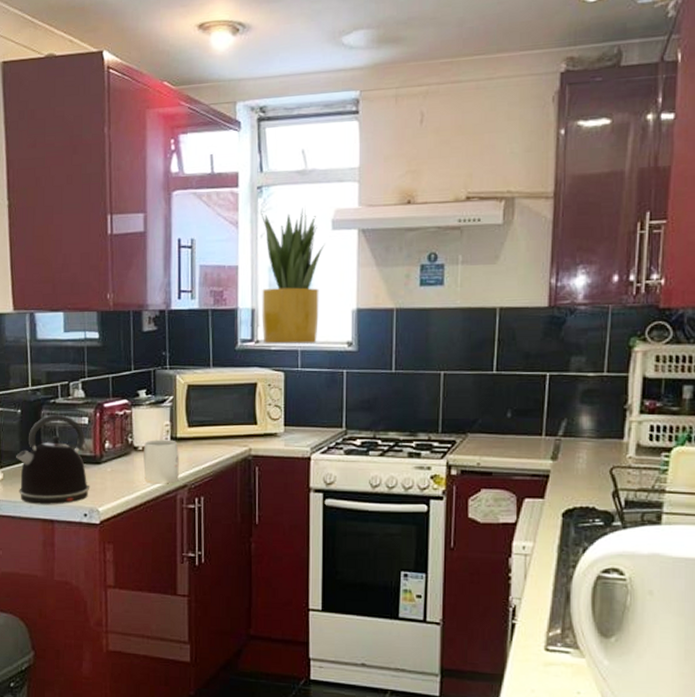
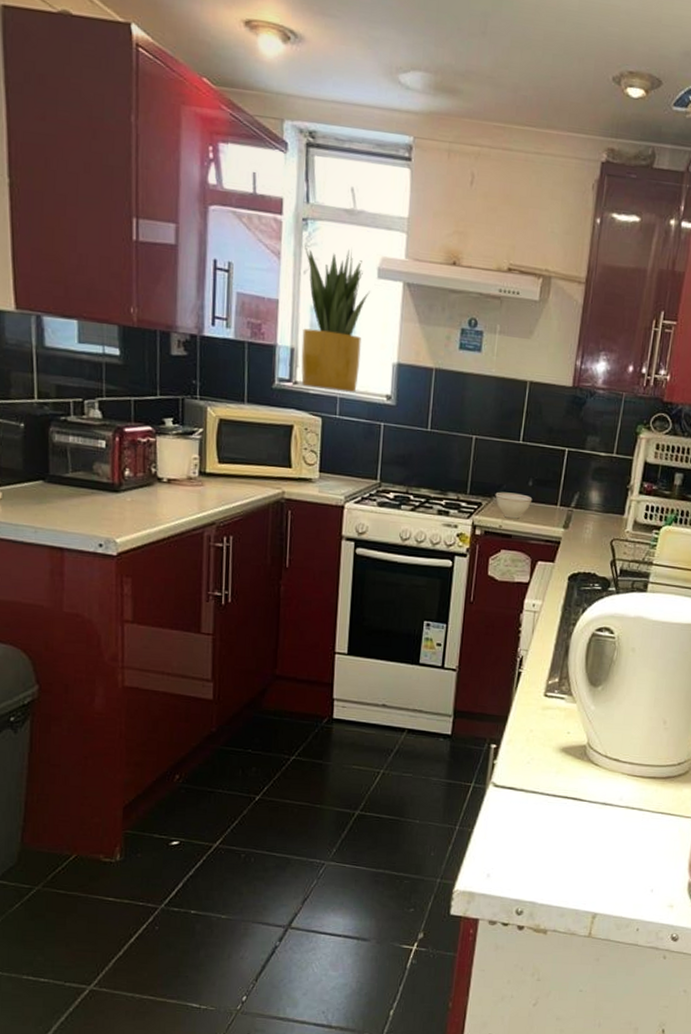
kettle: present [16,415,91,505] -> none [18,433,107,533]
mug: present [143,440,179,484] -> none [168,472,208,521]
bowl: none [470,427,513,456] -> present [495,491,533,520]

